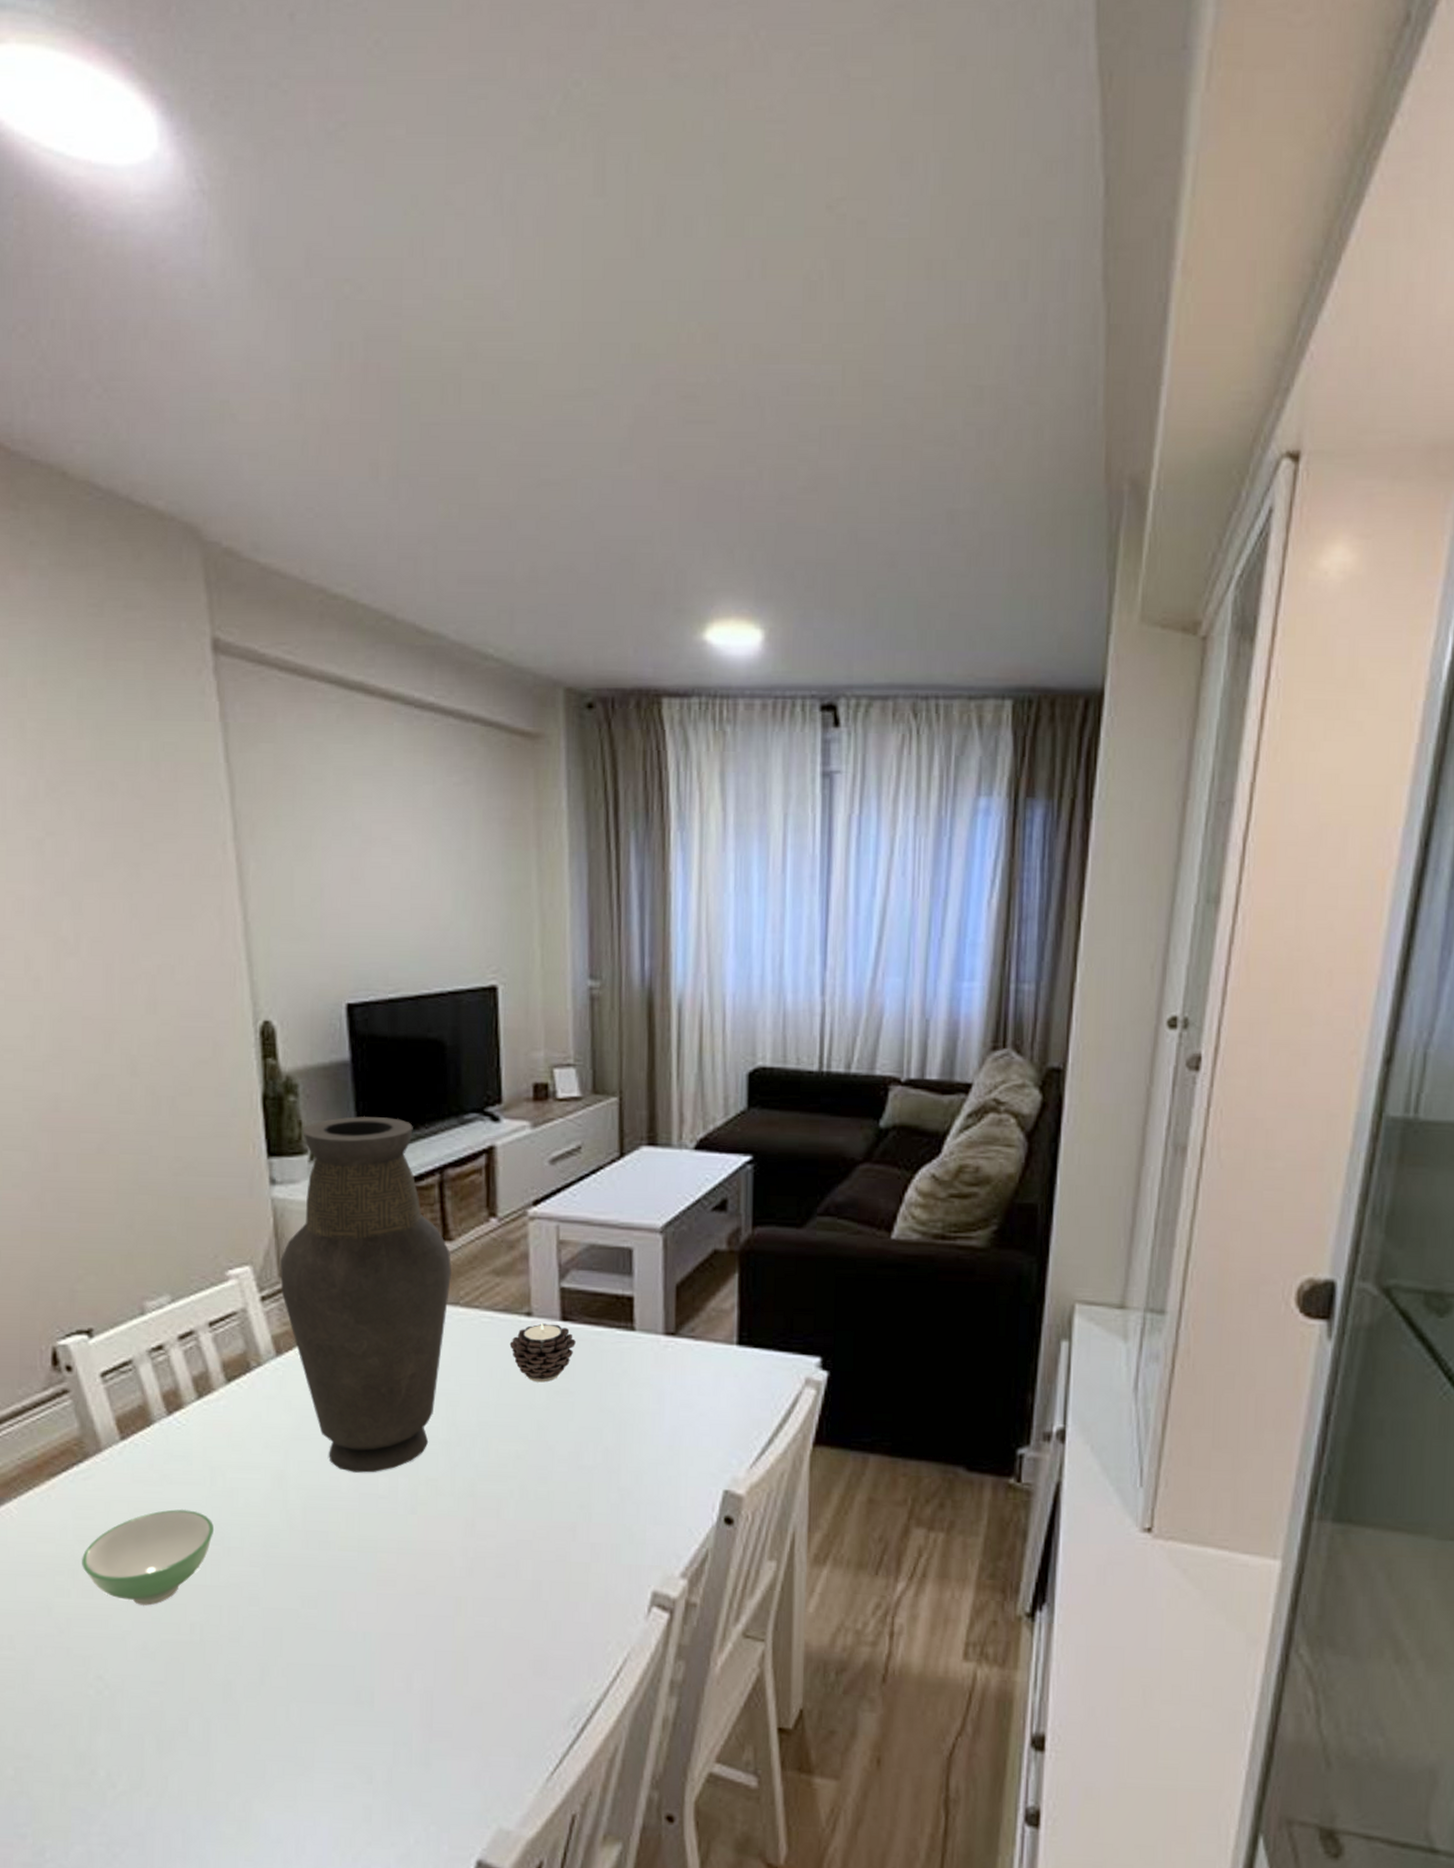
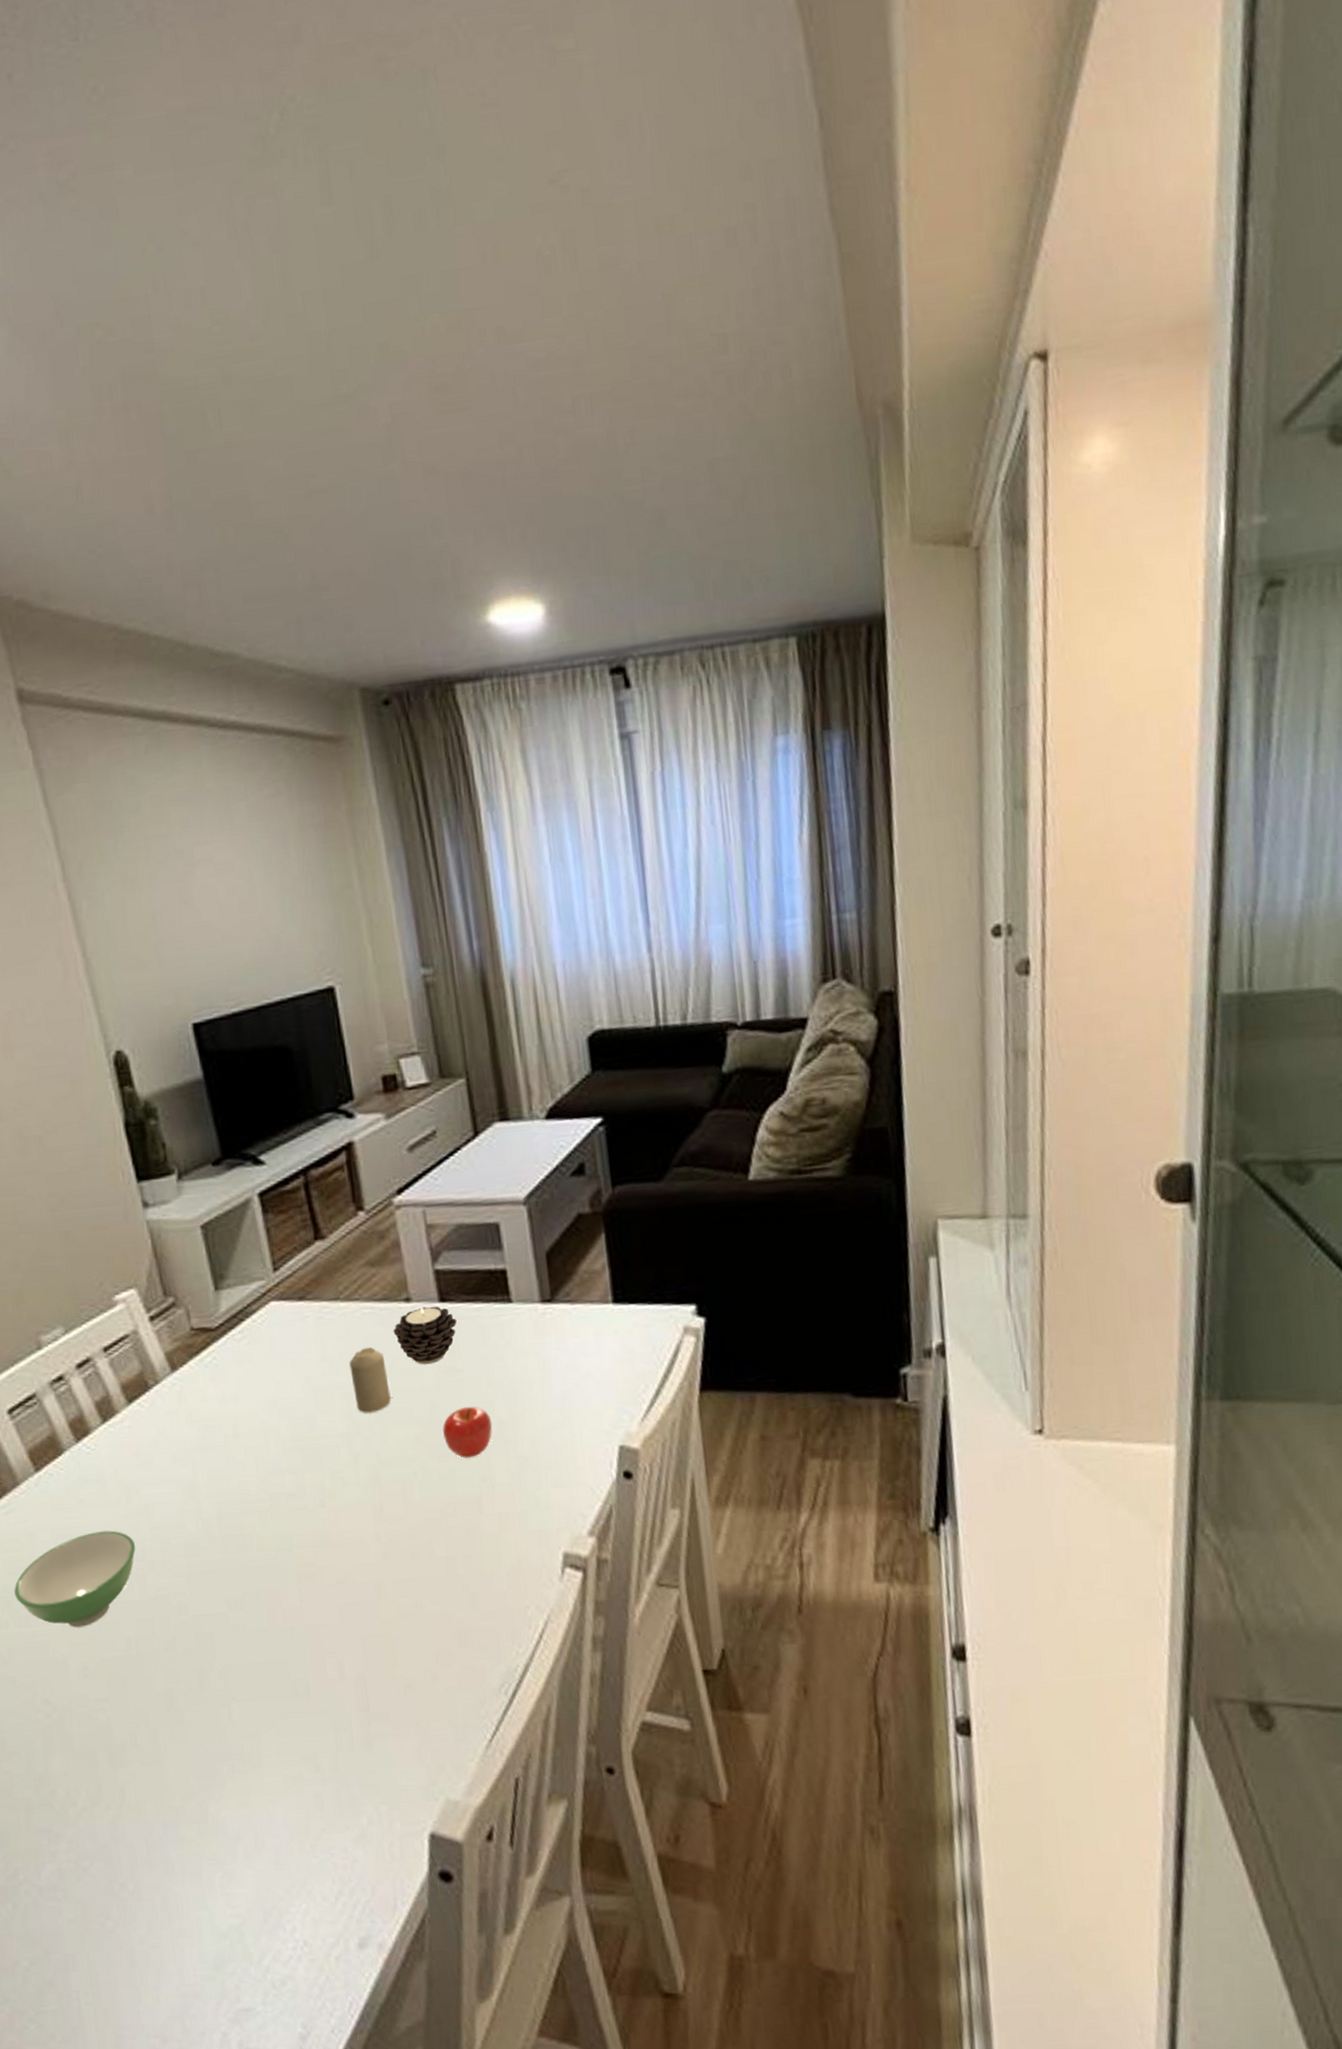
vase: present [280,1115,451,1473] -> none [163,1128,330,1475]
candle: none [460,1357,498,1424] -> present [349,1347,391,1413]
fruit: none [547,1430,598,1483] -> present [442,1406,493,1458]

